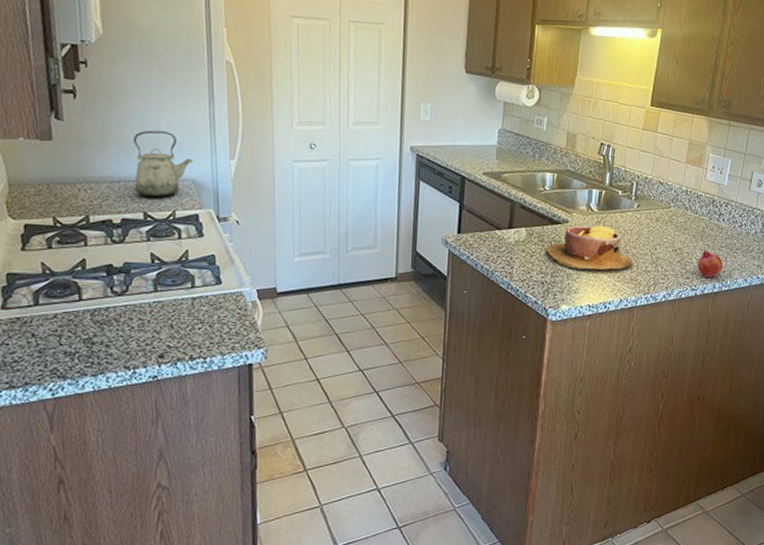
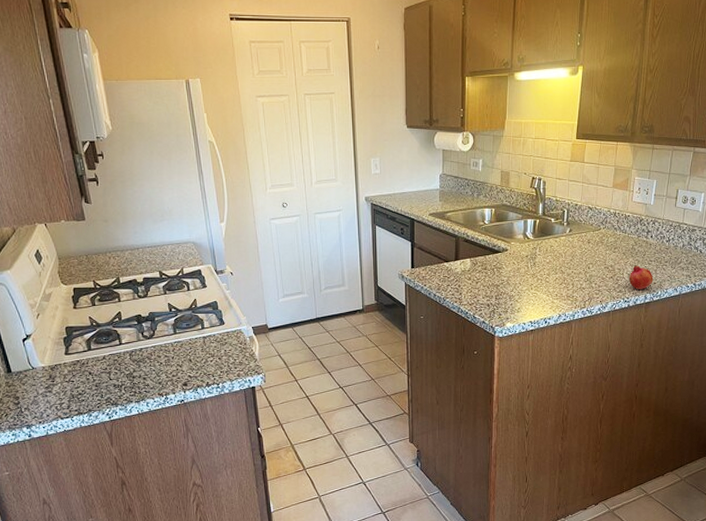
kettle: present [133,130,193,198] -> none [144,205,192,259]
bowl: present [545,225,633,270] -> none [489,250,568,291]

